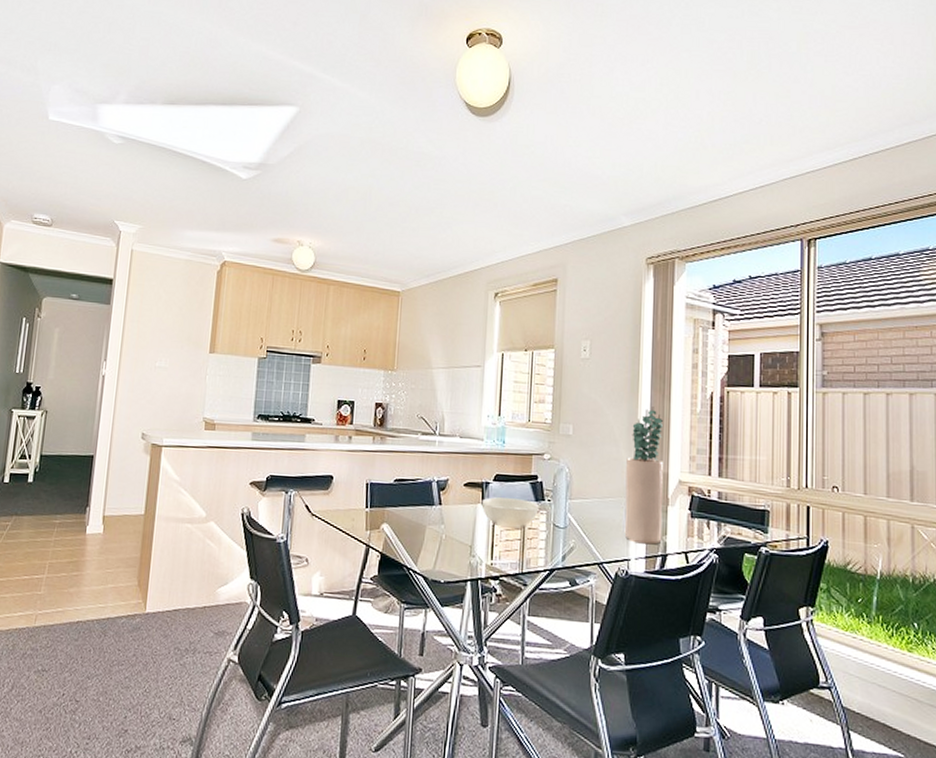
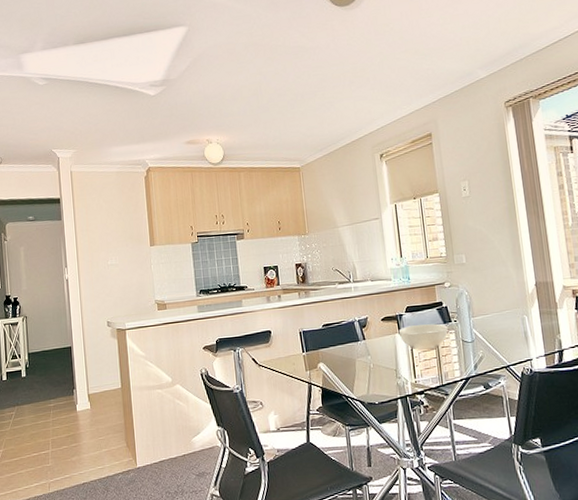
vase: present [624,407,664,545] -> none [515,228,557,345]

